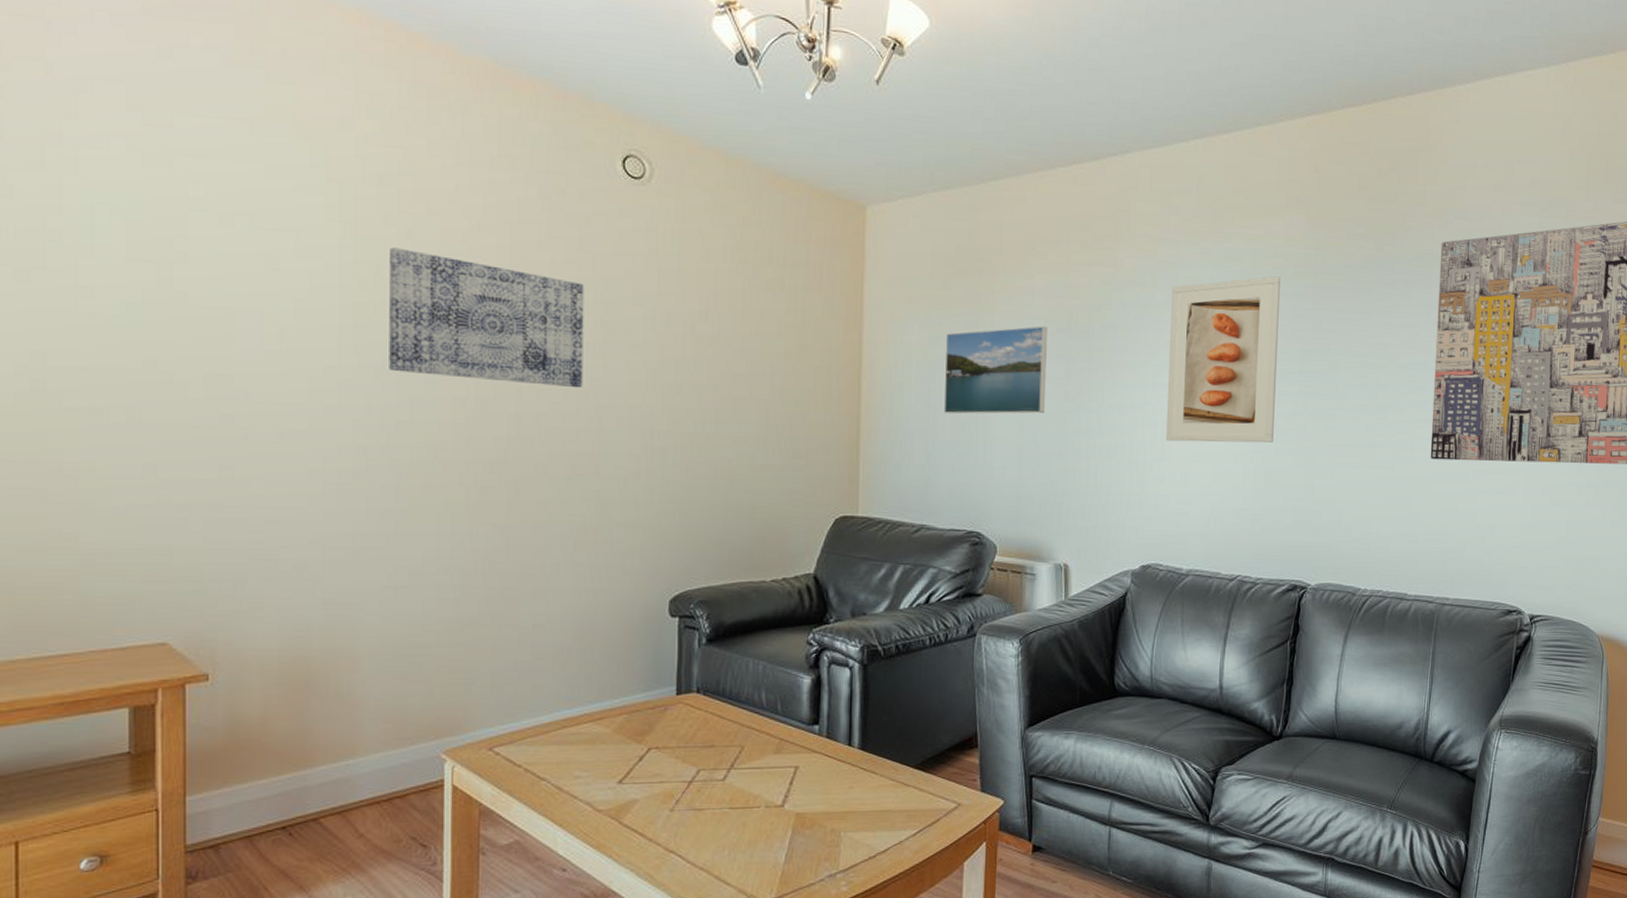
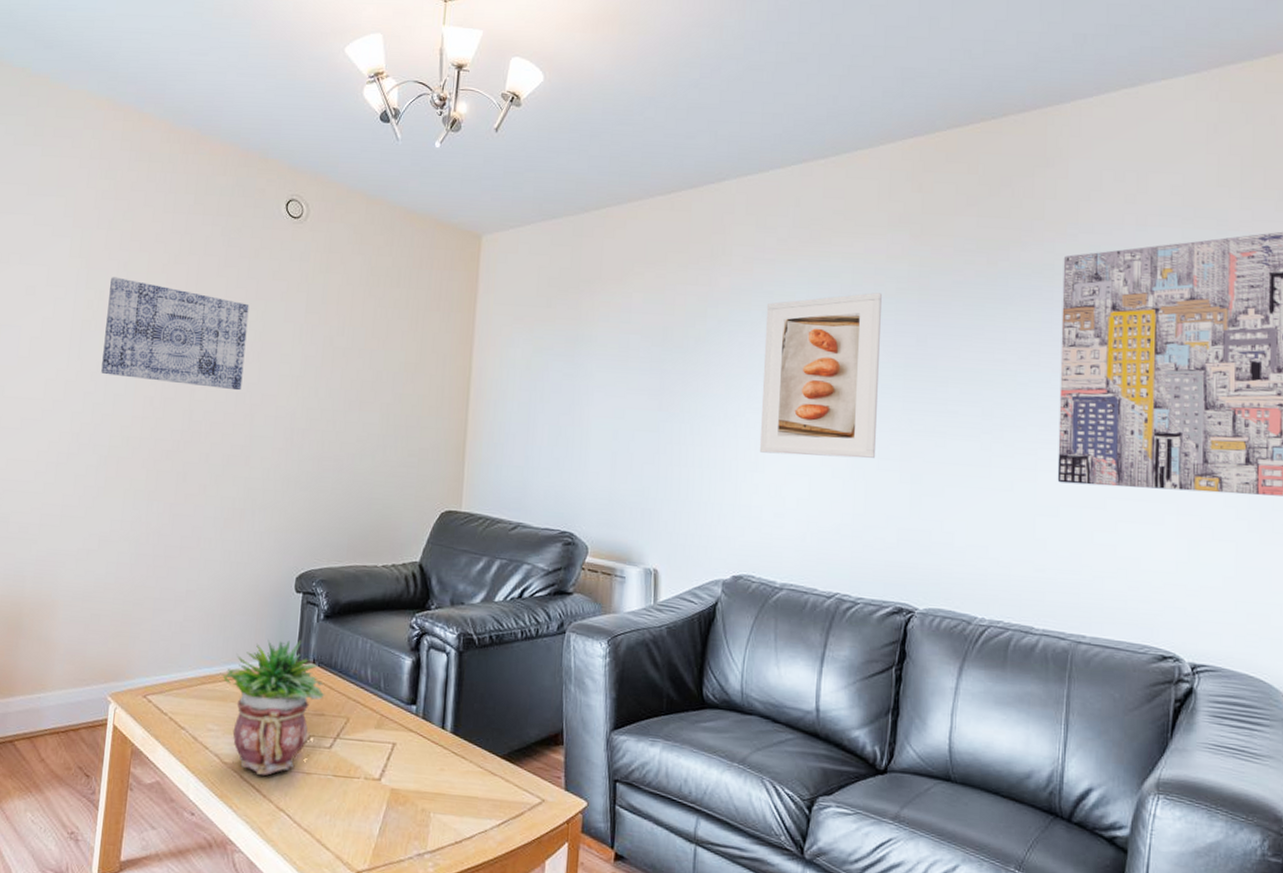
potted plant: none [587,669,714,818] -> present [222,640,325,776]
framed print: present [944,326,1047,415] -> none [544,340,643,423]

